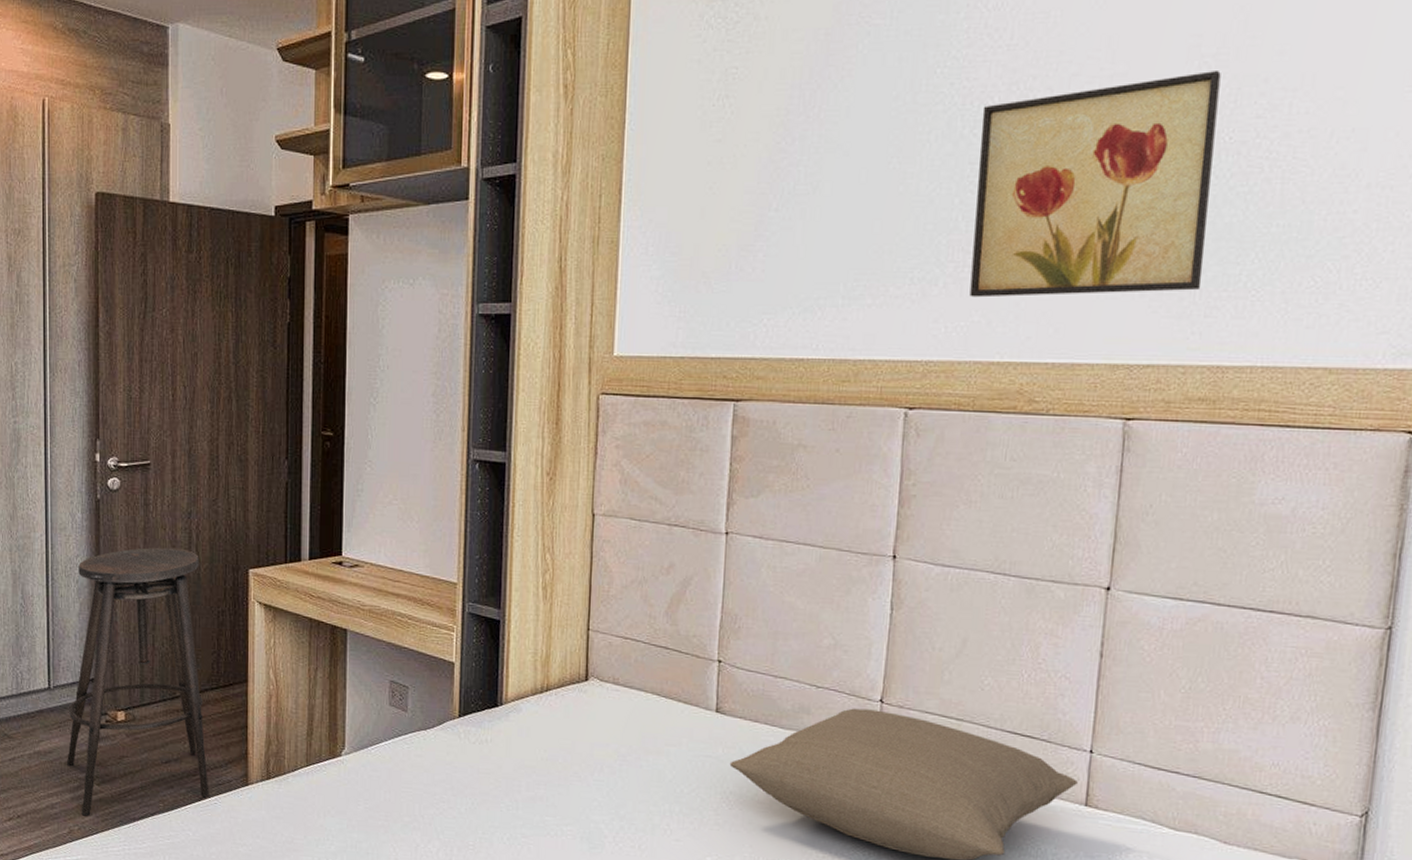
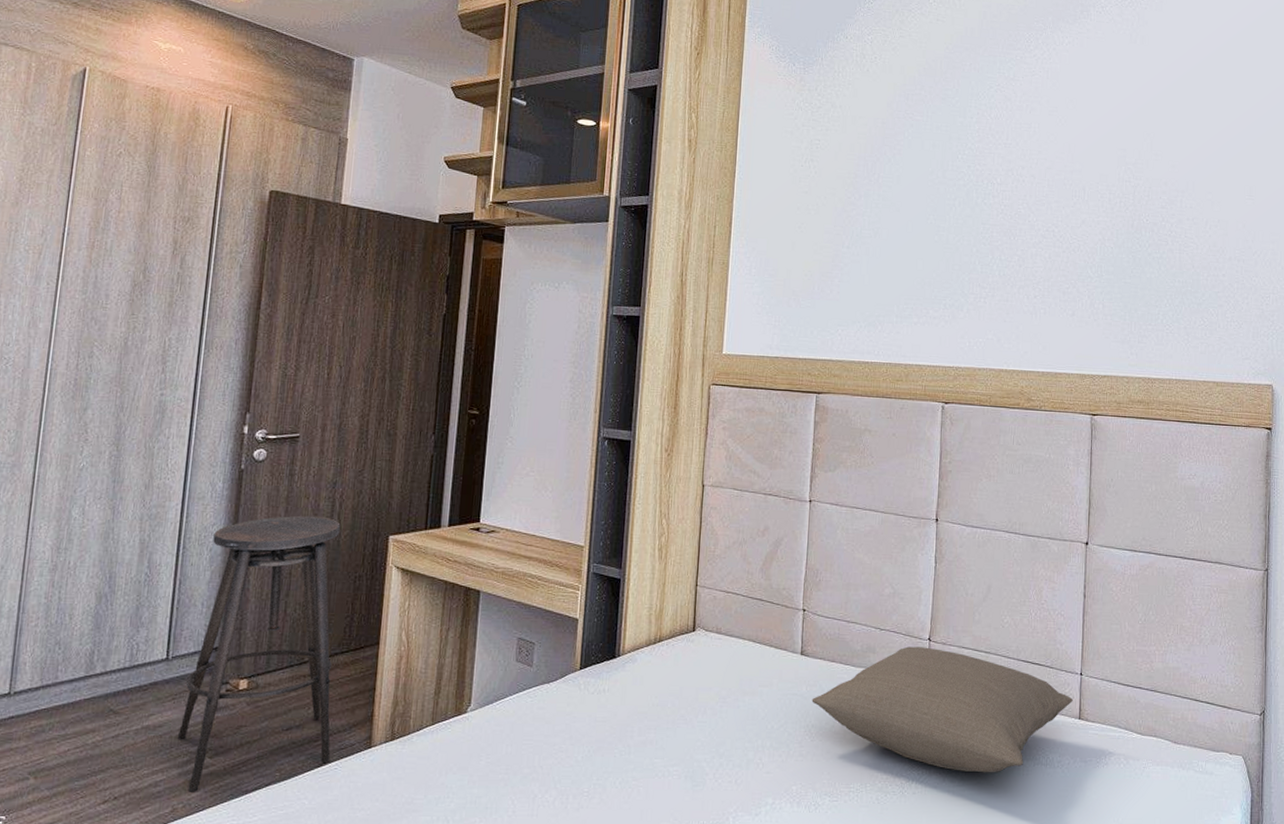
wall art: present [969,71,1221,298] -> none [985,174,1139,324]

